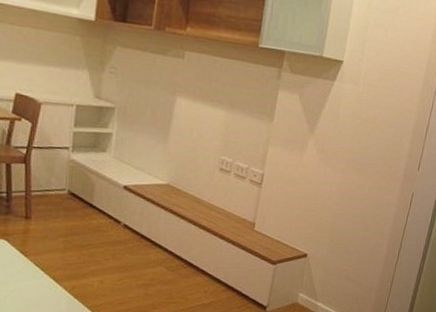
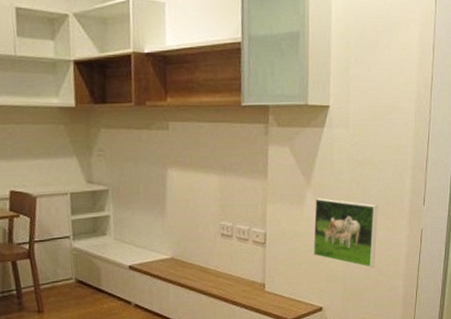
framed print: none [305,148,375,223] -> present [313,198,378,268]

